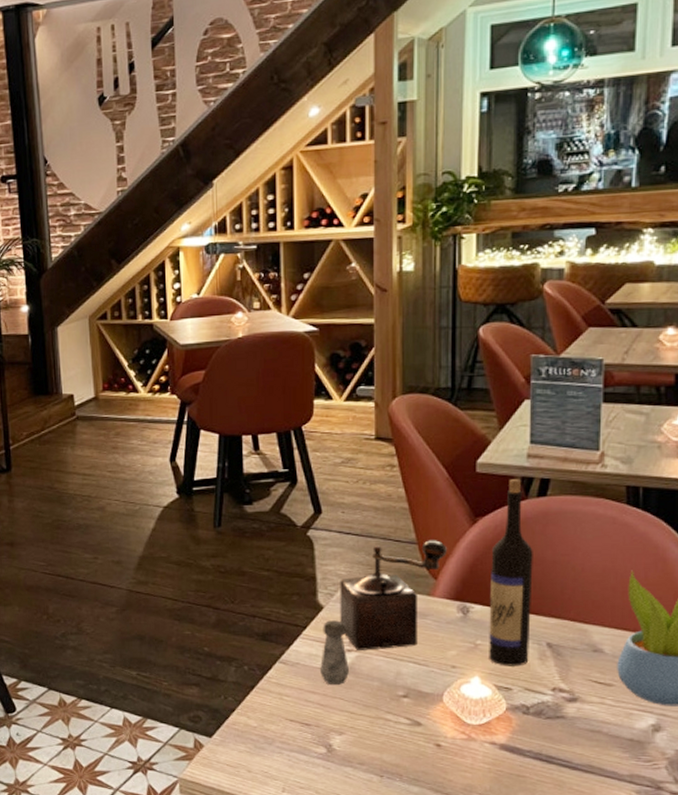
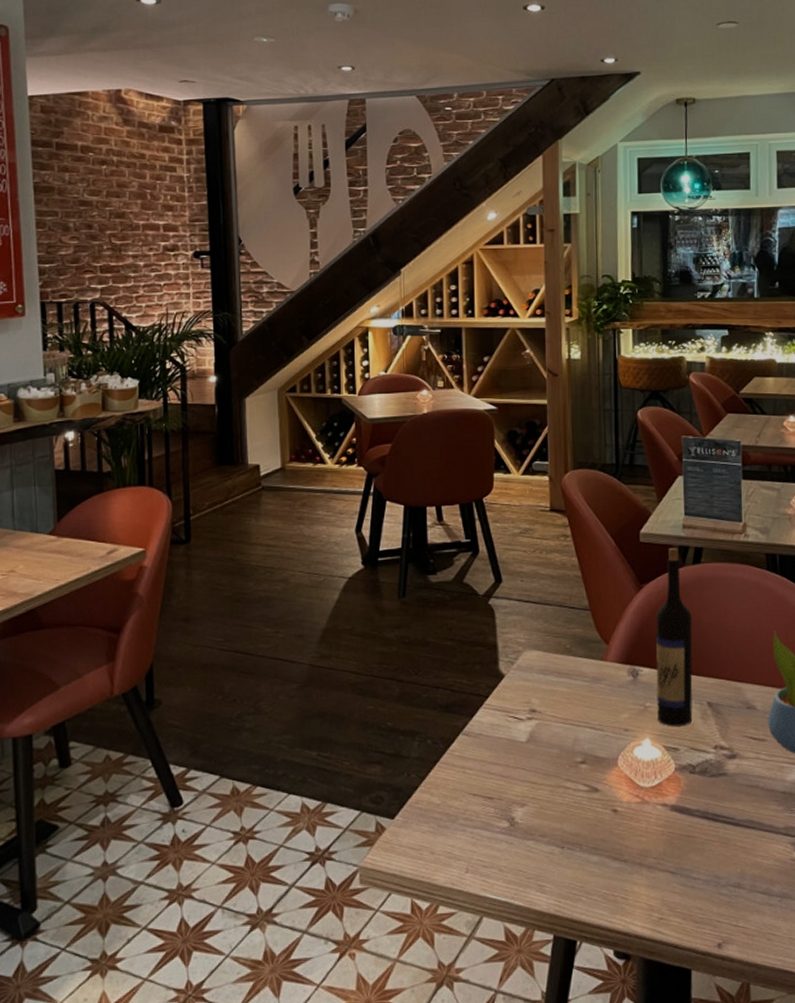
salt shaker: present [319,620,349,686] -> none [501,688,530,756]
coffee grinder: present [340,540,447,650] -> none [520,606,617,718]

